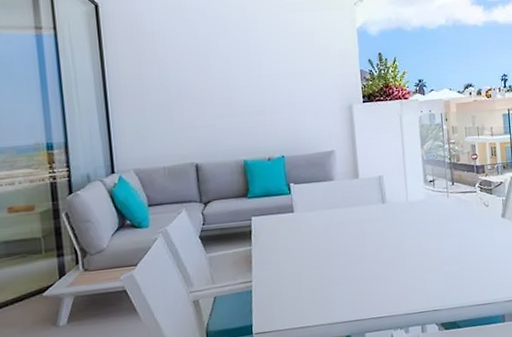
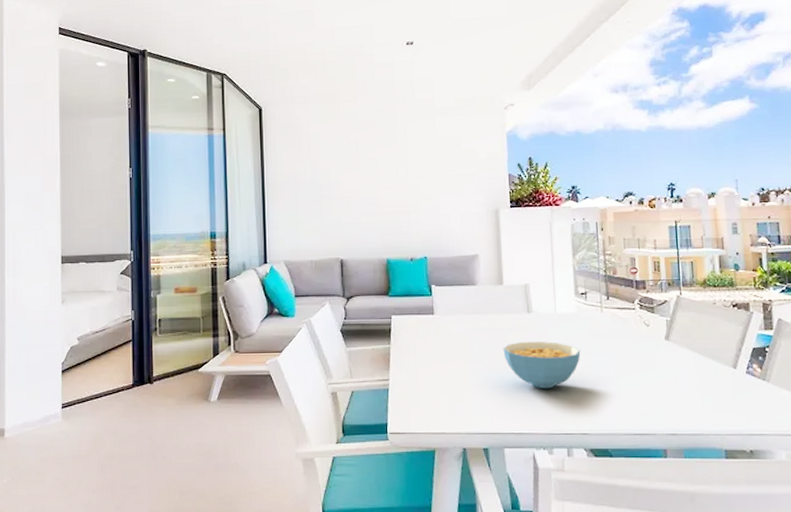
cereal bowl: none [360,228,431,274] -> present [503,342,581,388]

